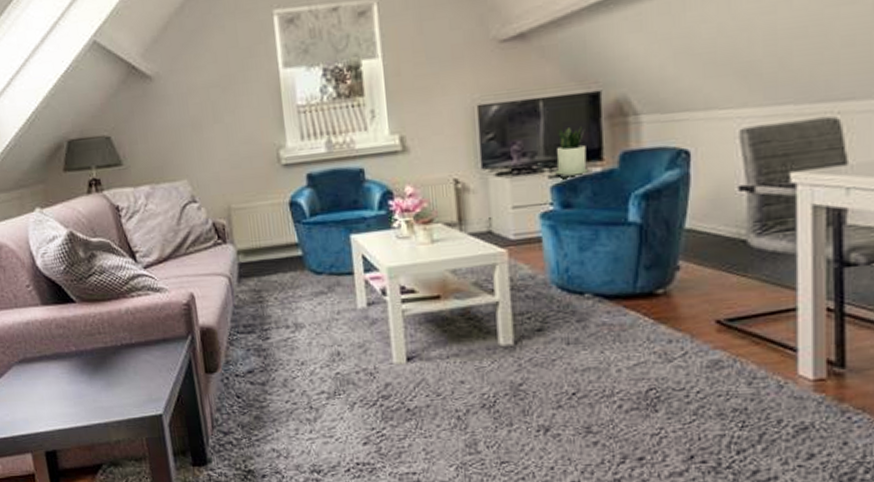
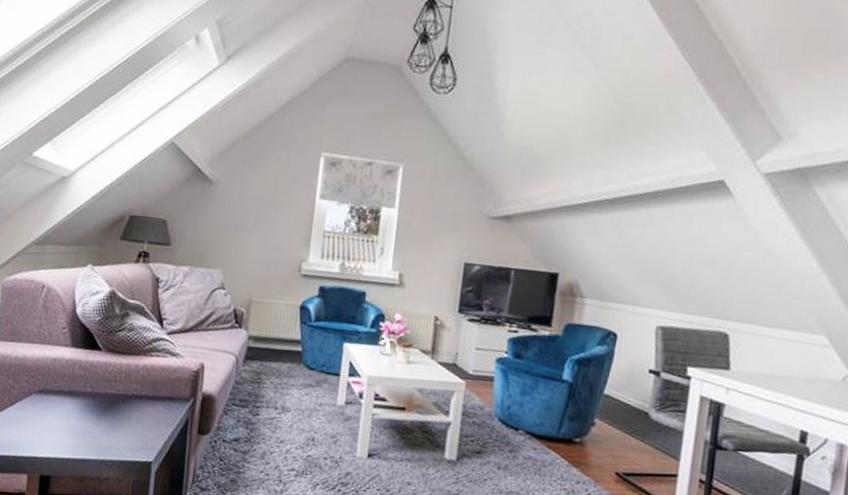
planter: present [555,126,589,177] -> none [513,295,542,335]

